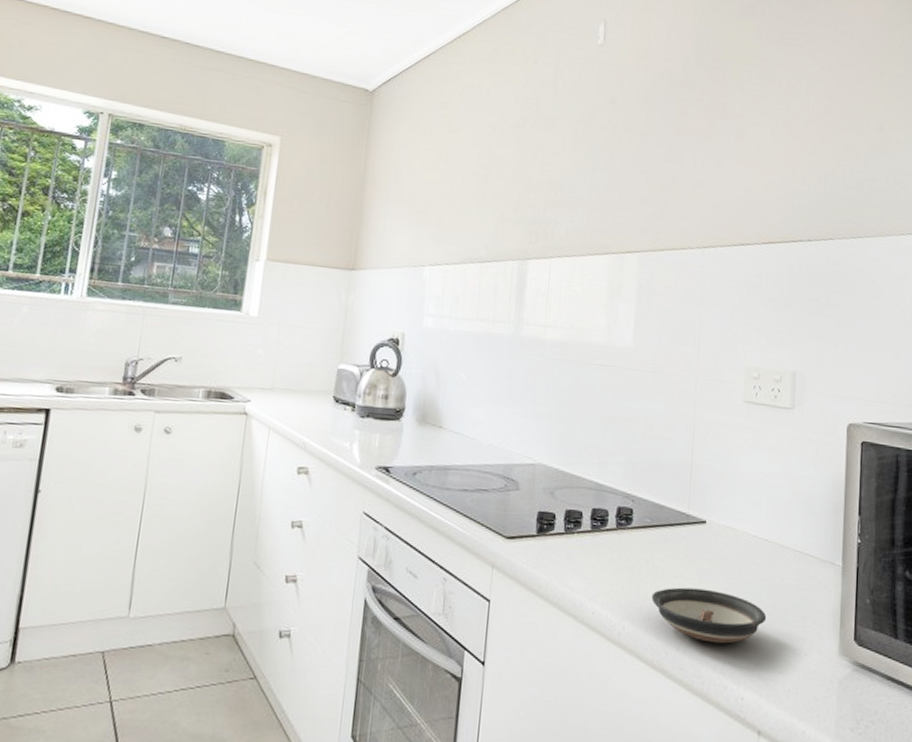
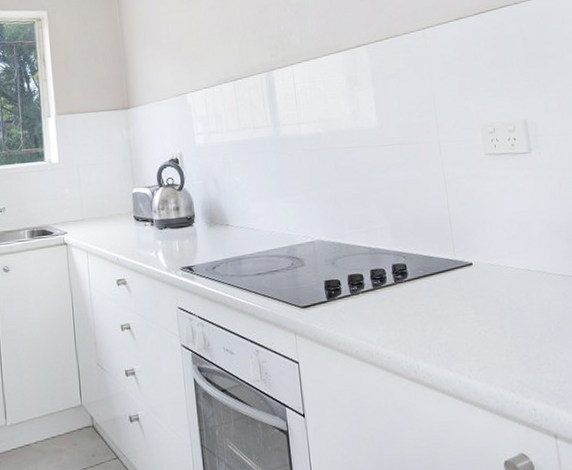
saucer: present [651,587,767,644] -> none [437,321,543,366]

